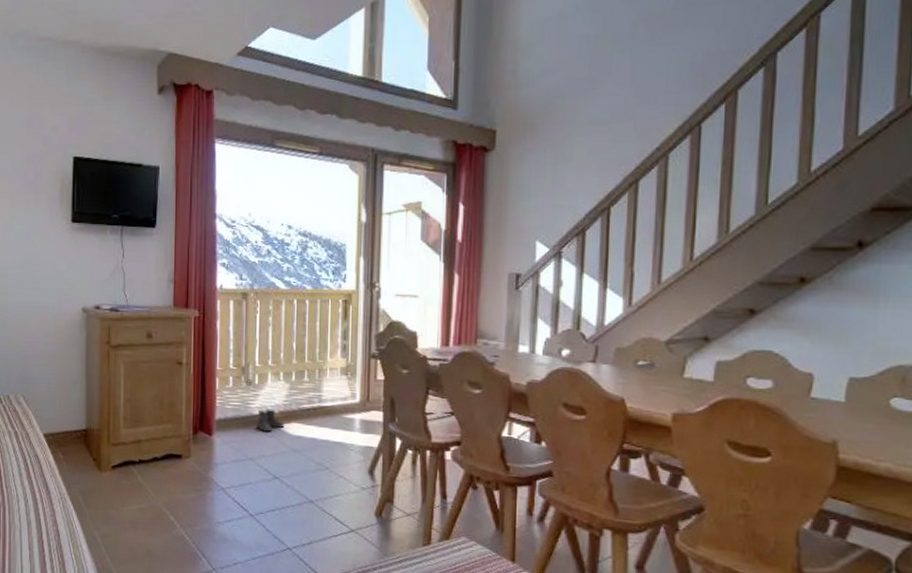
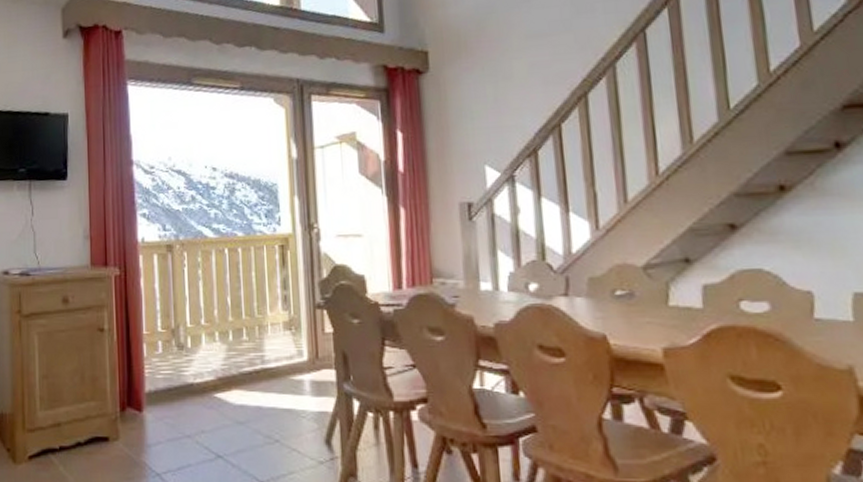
boots: present [257,408,285,432] -> none [193,375,225,402]

